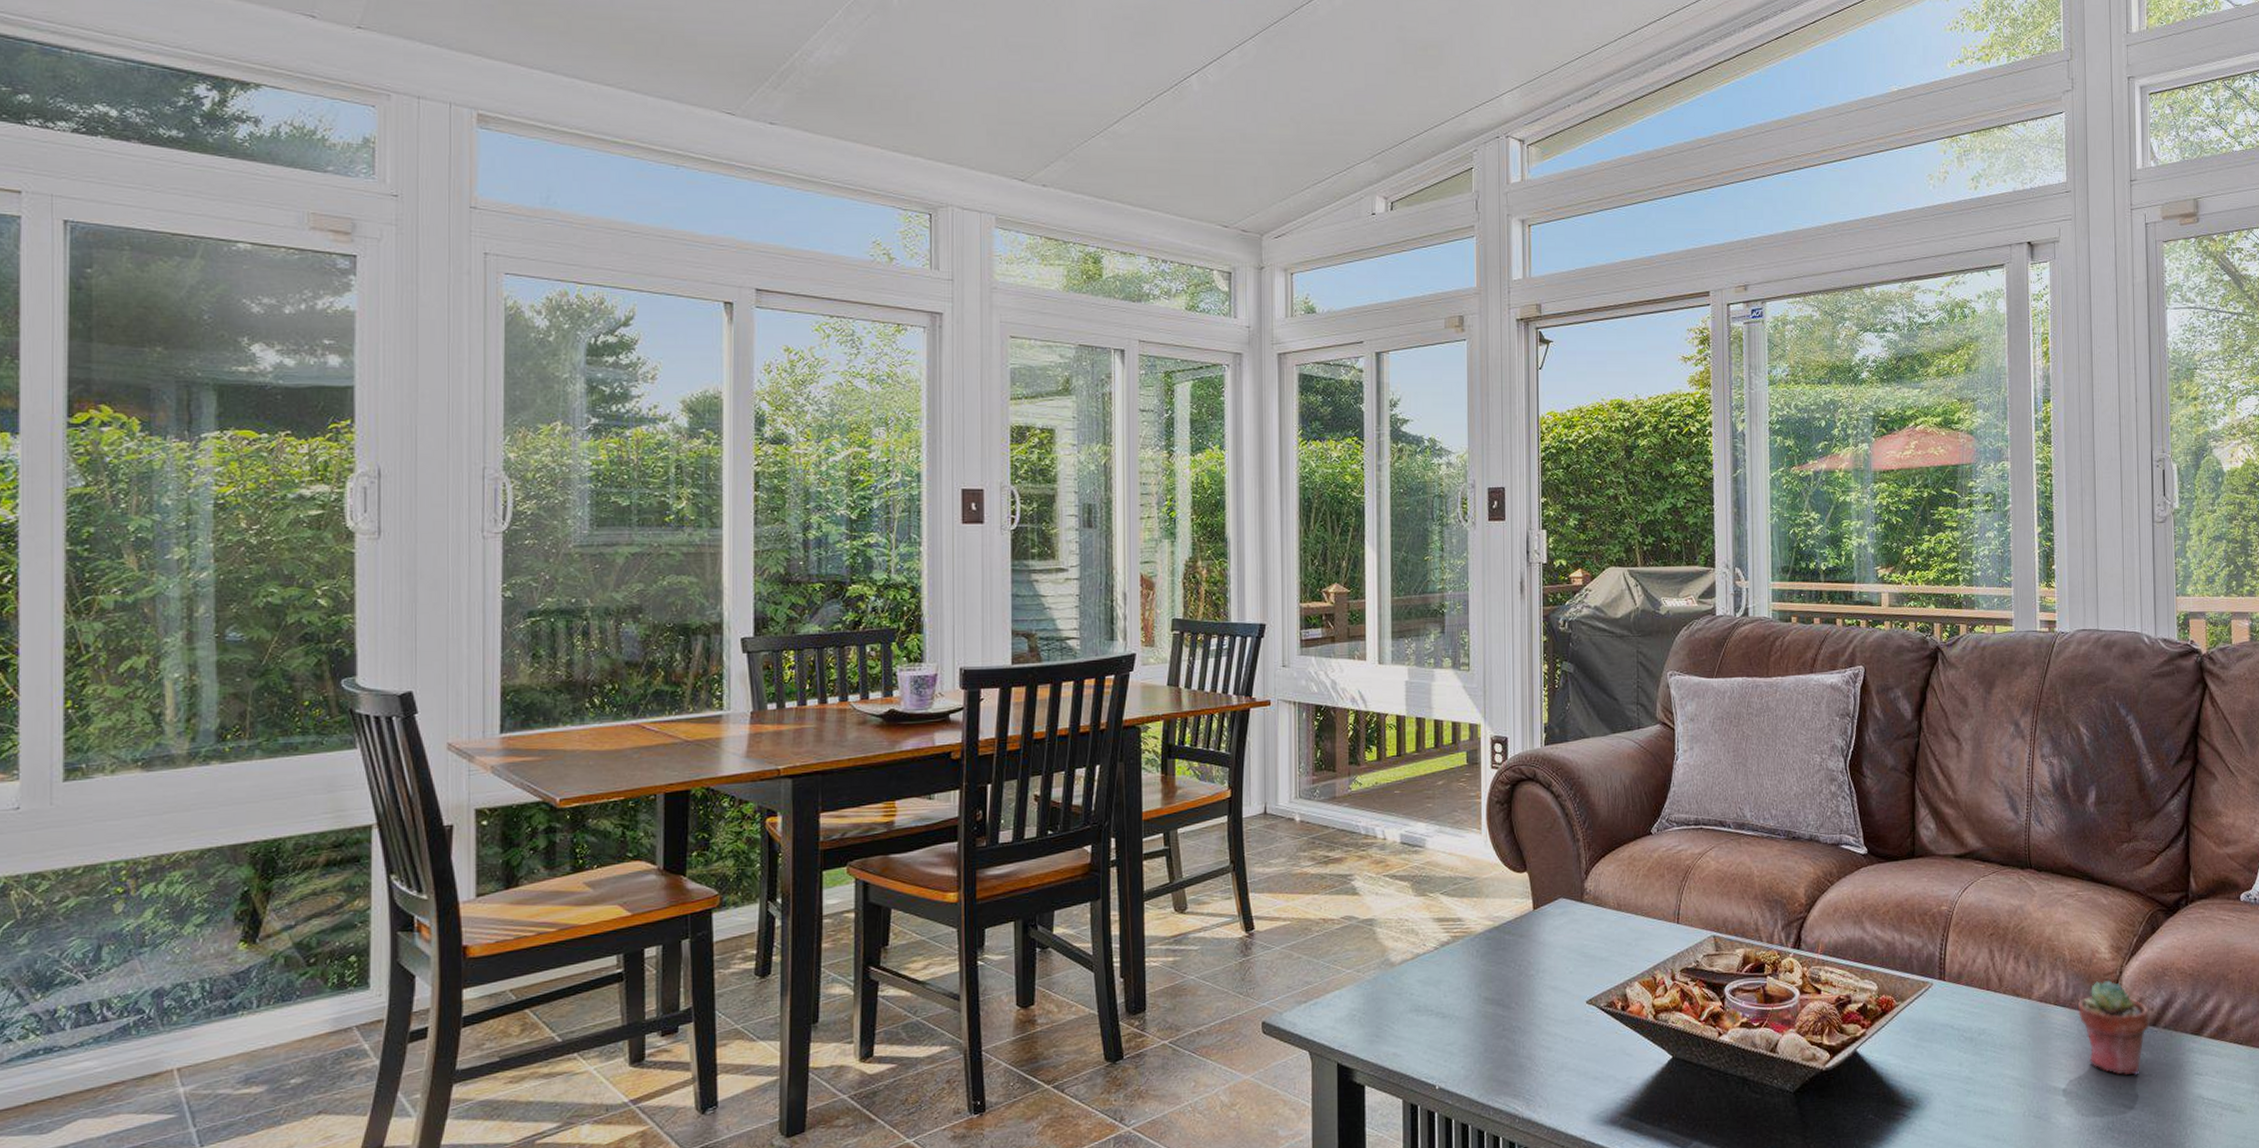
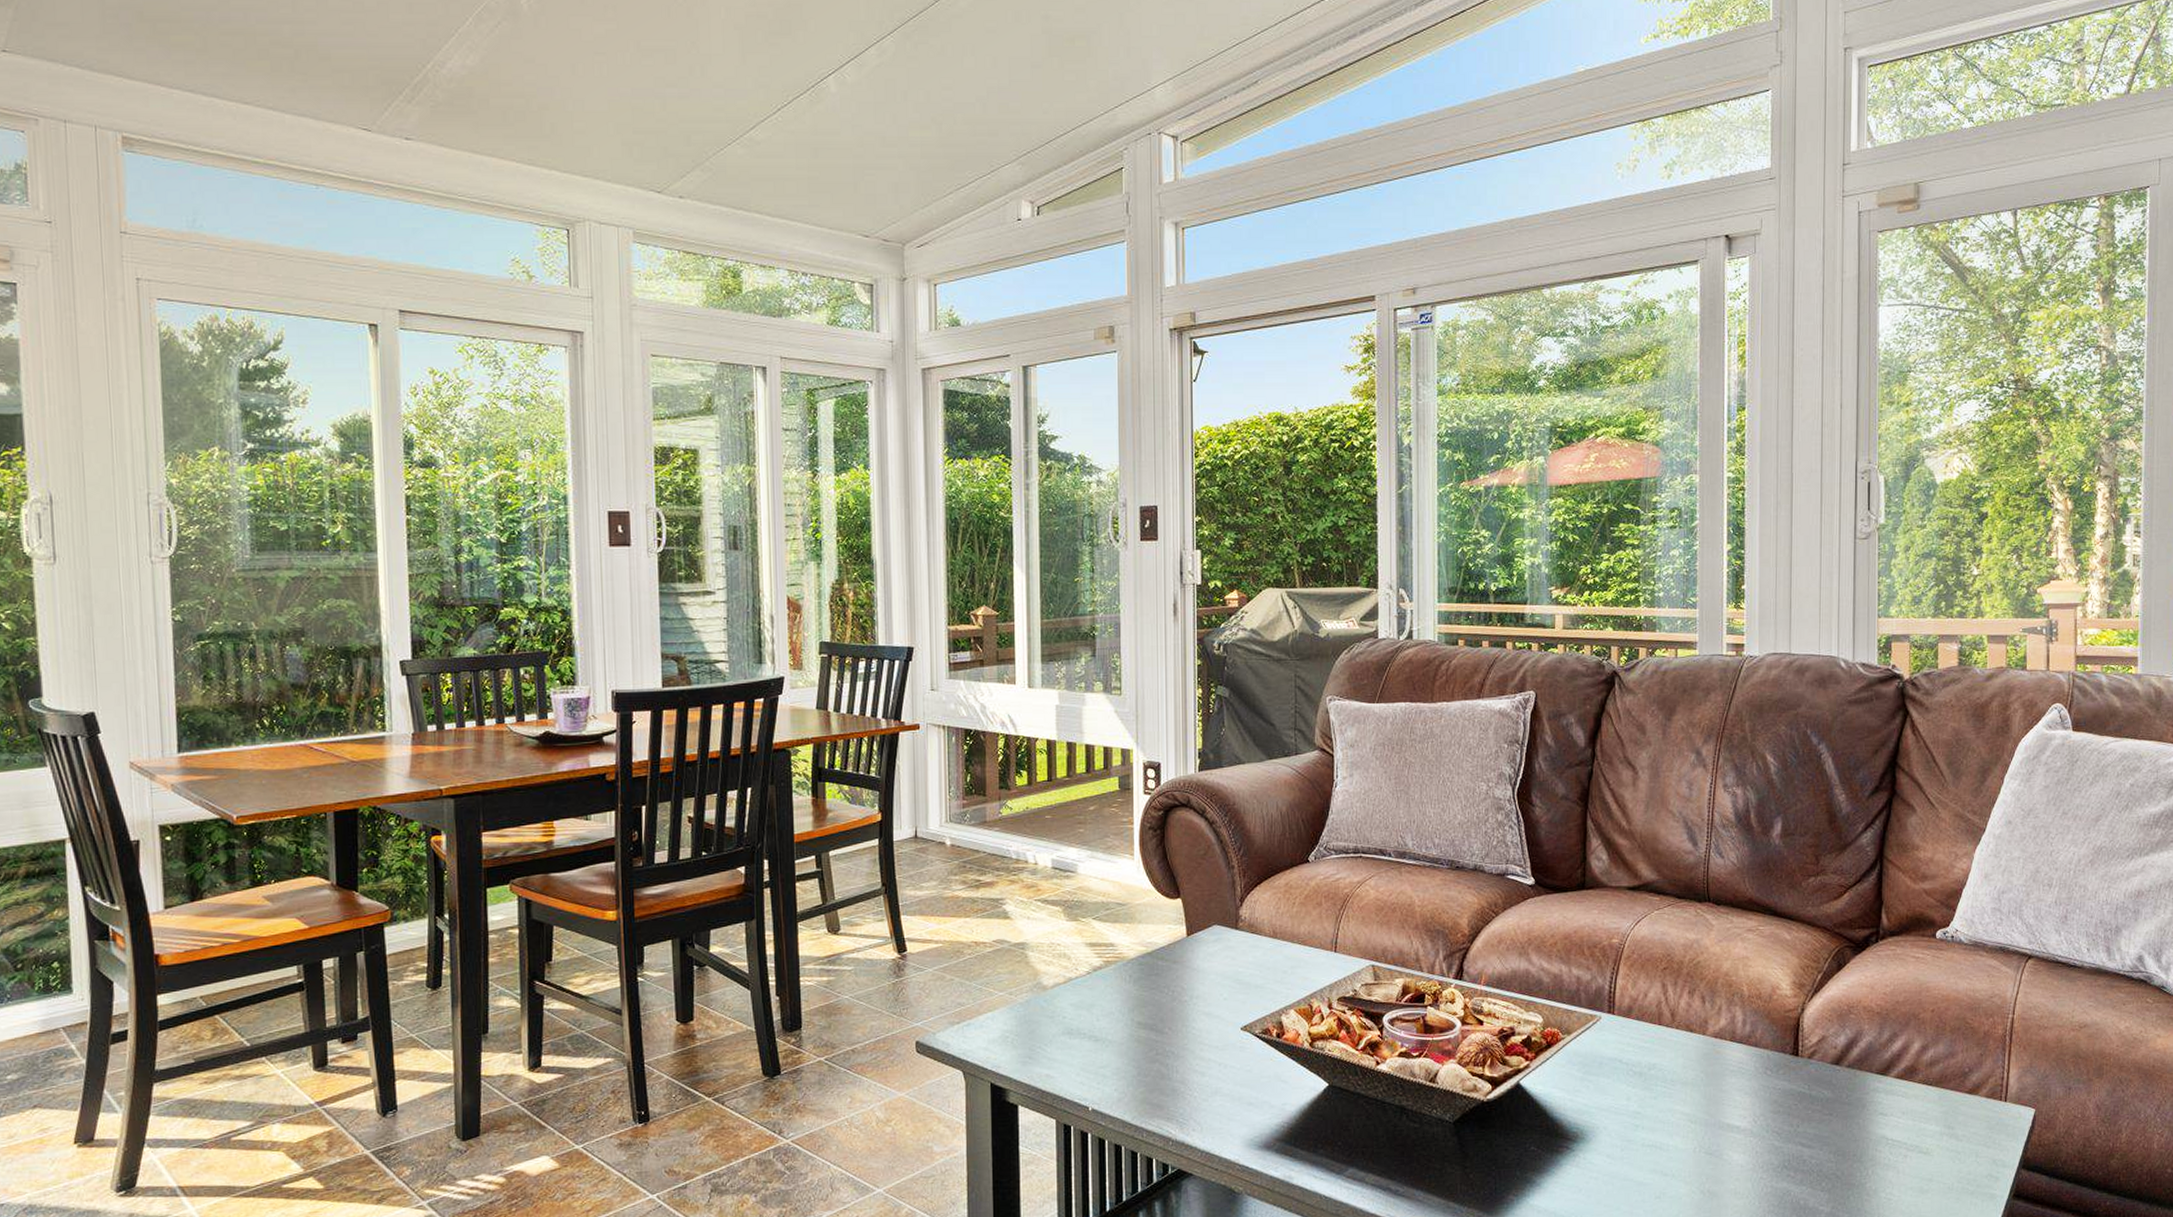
potted succulent: present [2078,980,2149,1075] -> none [1756,1017,1832,1114]

